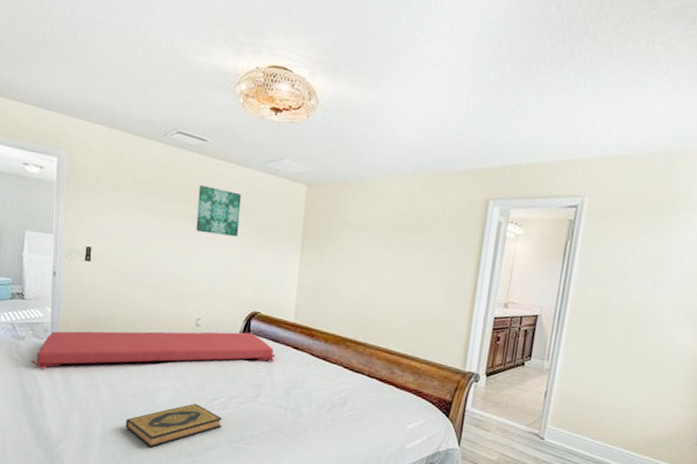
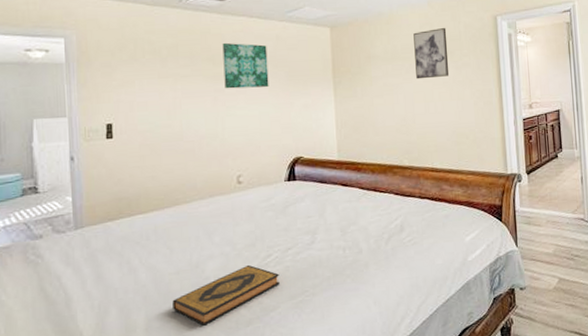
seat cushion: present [31,331,276,369] -> none [52,179,325,267]
wall art: none [387,203,430,257] -> present [413,28,450,80]

